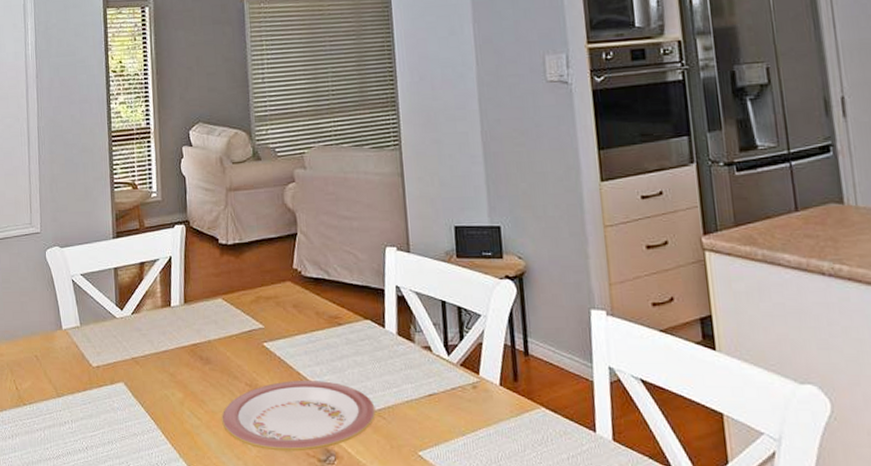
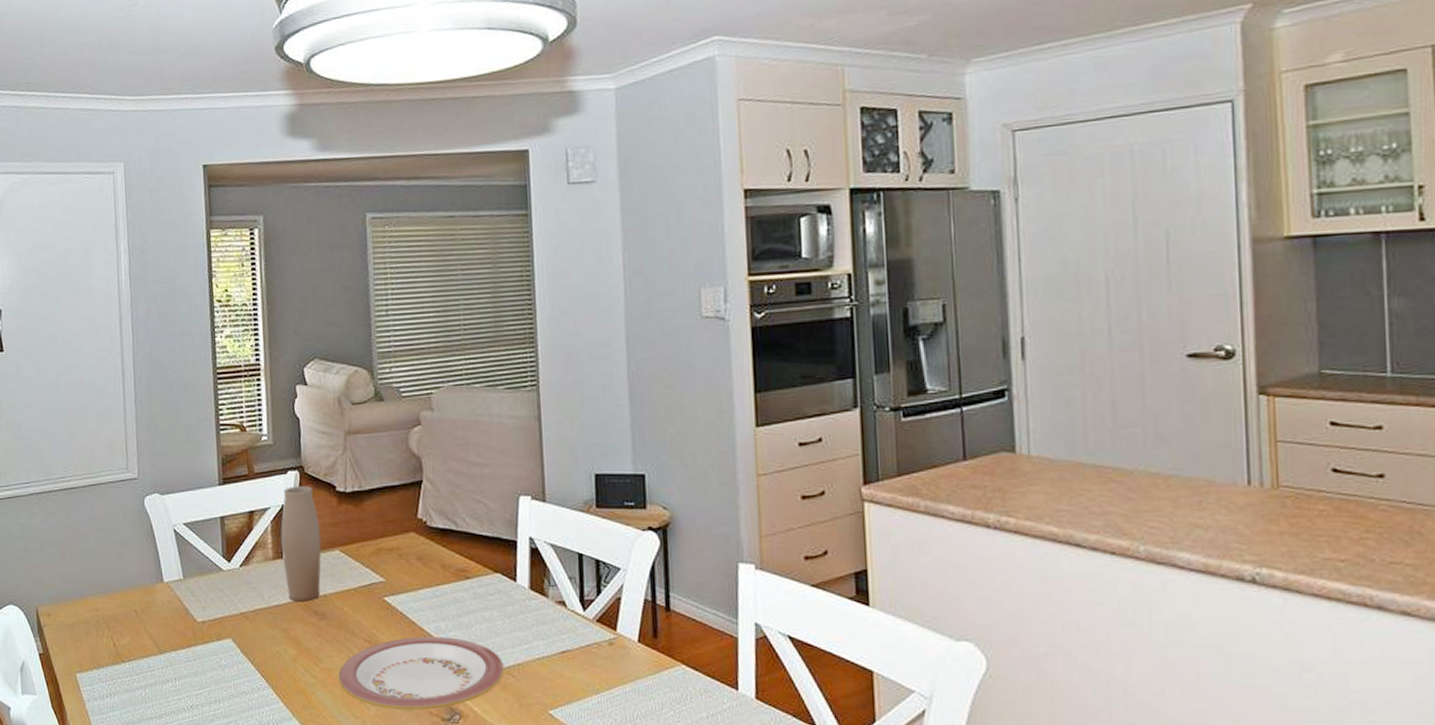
vase: none [168,239,206,348] -> present [280,486,322,602]

